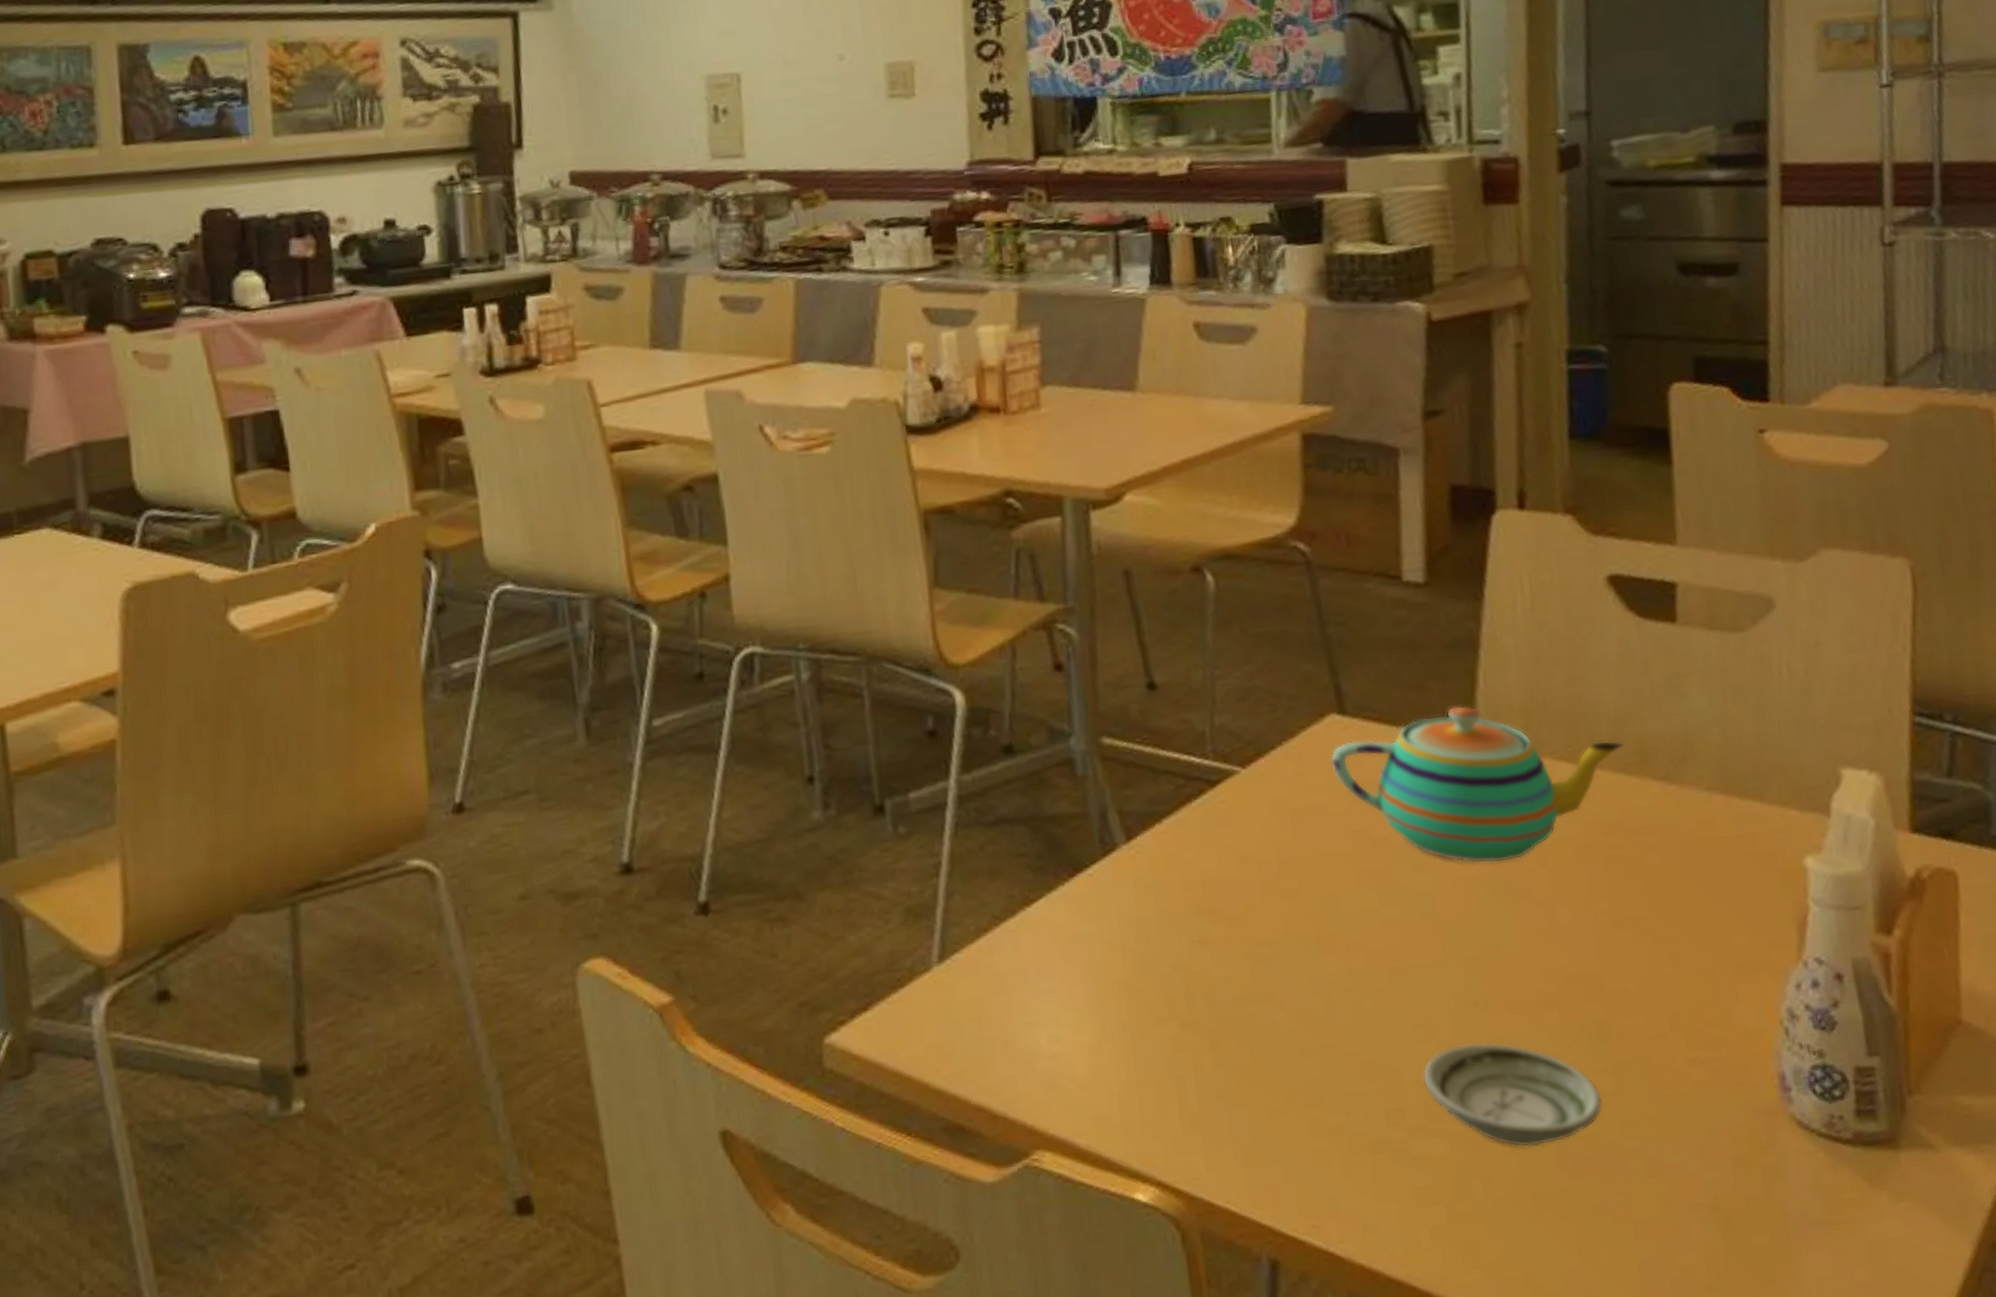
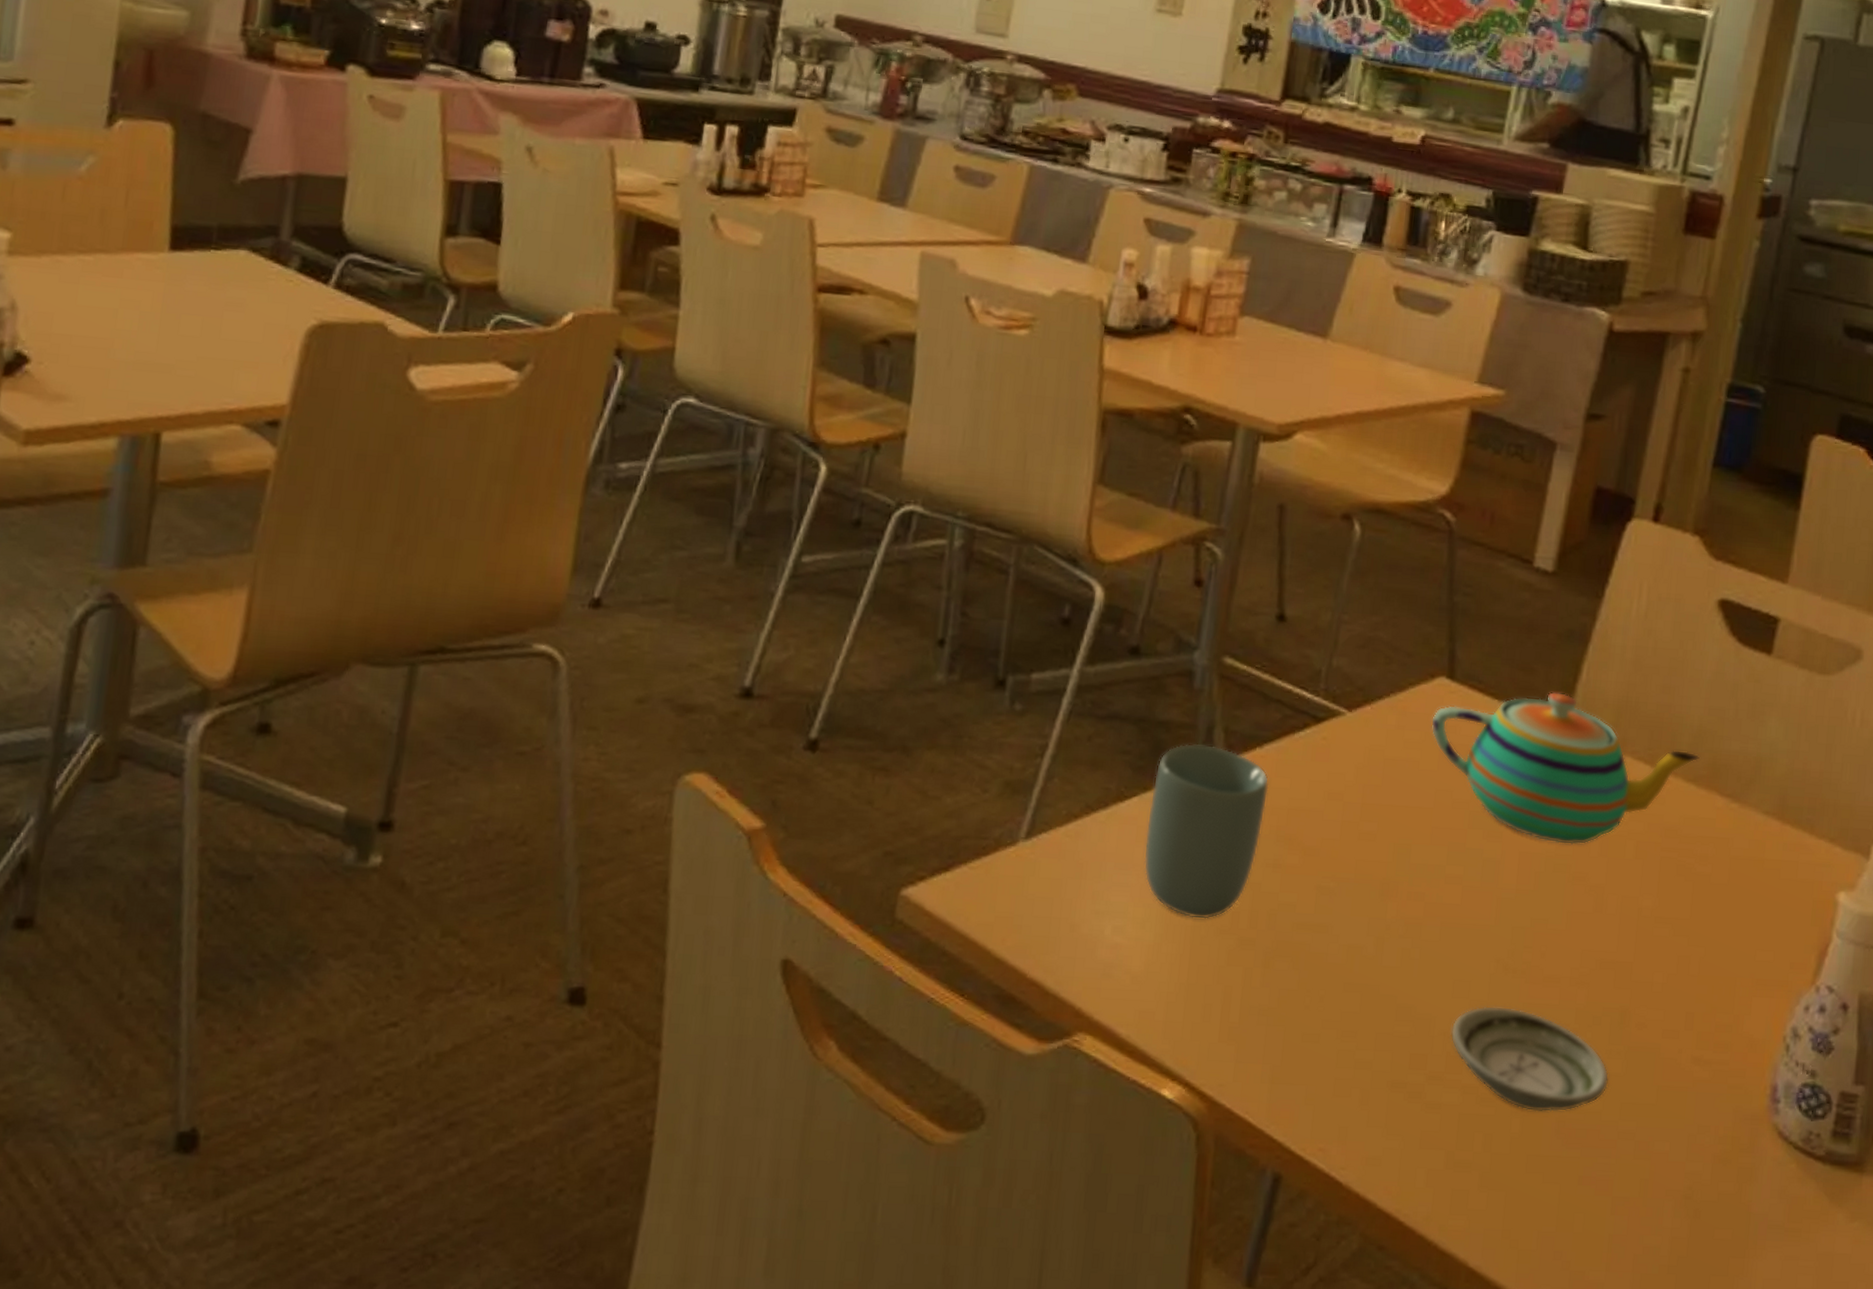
cup: none [1056,830,1180,1012] -> present [1144,743,1270,919]

